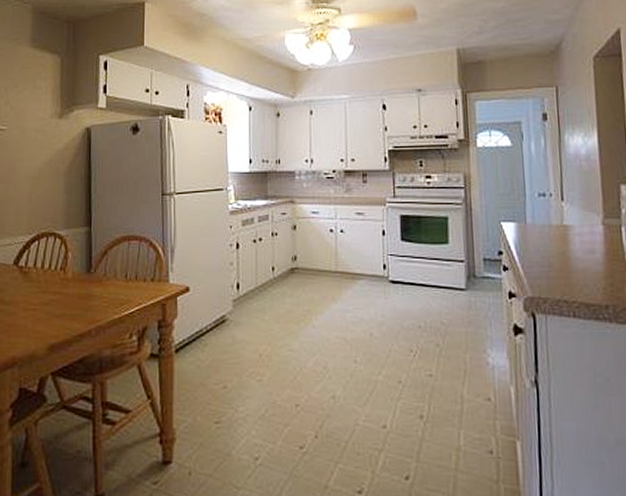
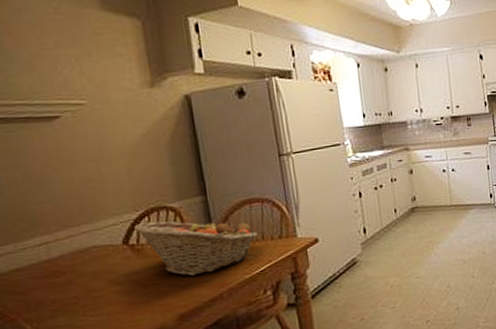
fruit basket: none [25,245,132,307] -> present [134,217,258,276]

